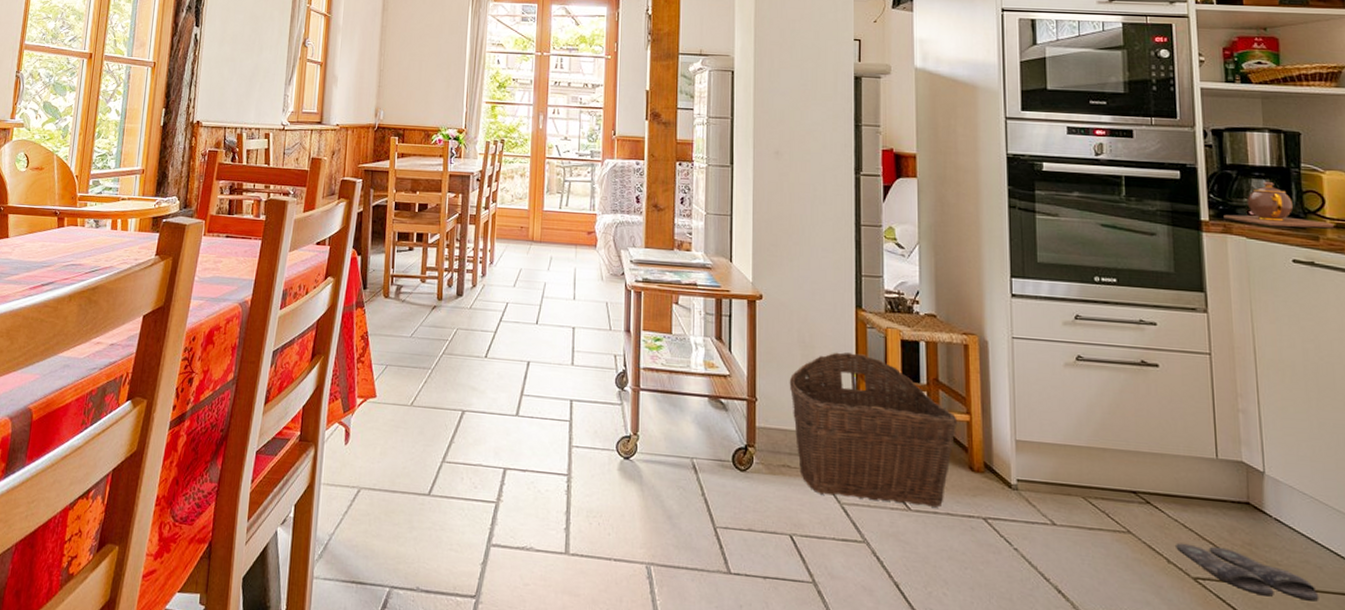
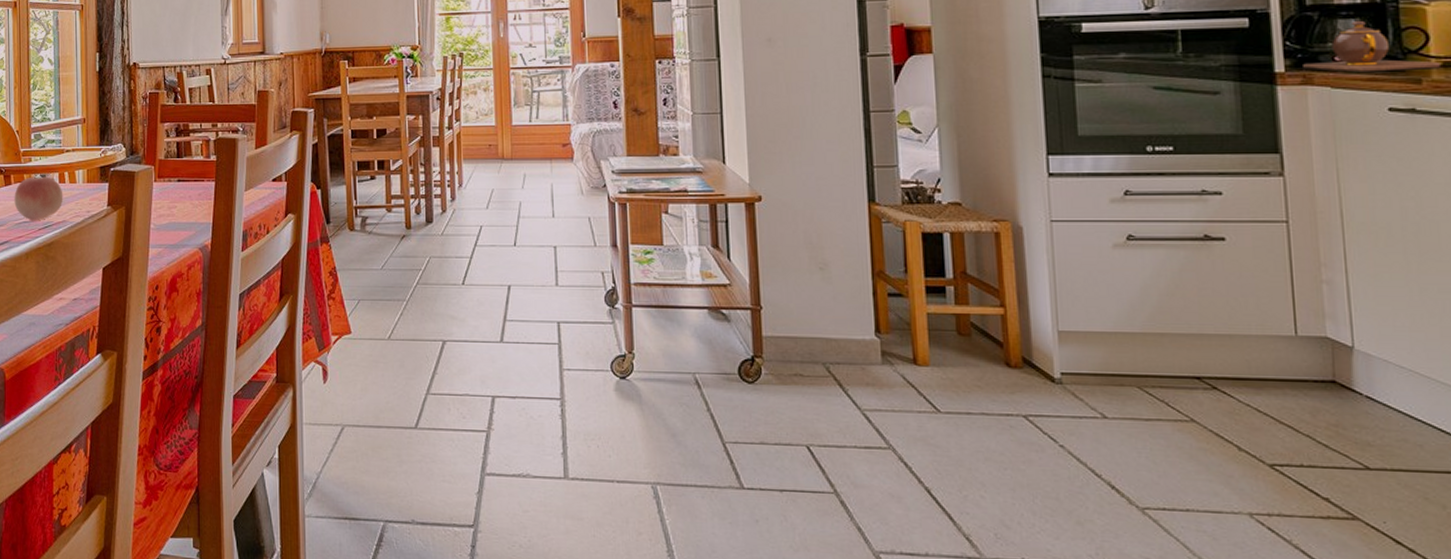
fruit: none [64,222,114,265] -> present [14,177,63,221]
wicker basket: present [789,352,958,508] -> none [796,251,990,408]
slippers: present [1176,543,1318,601] -> none [1248,428,1417,482]

